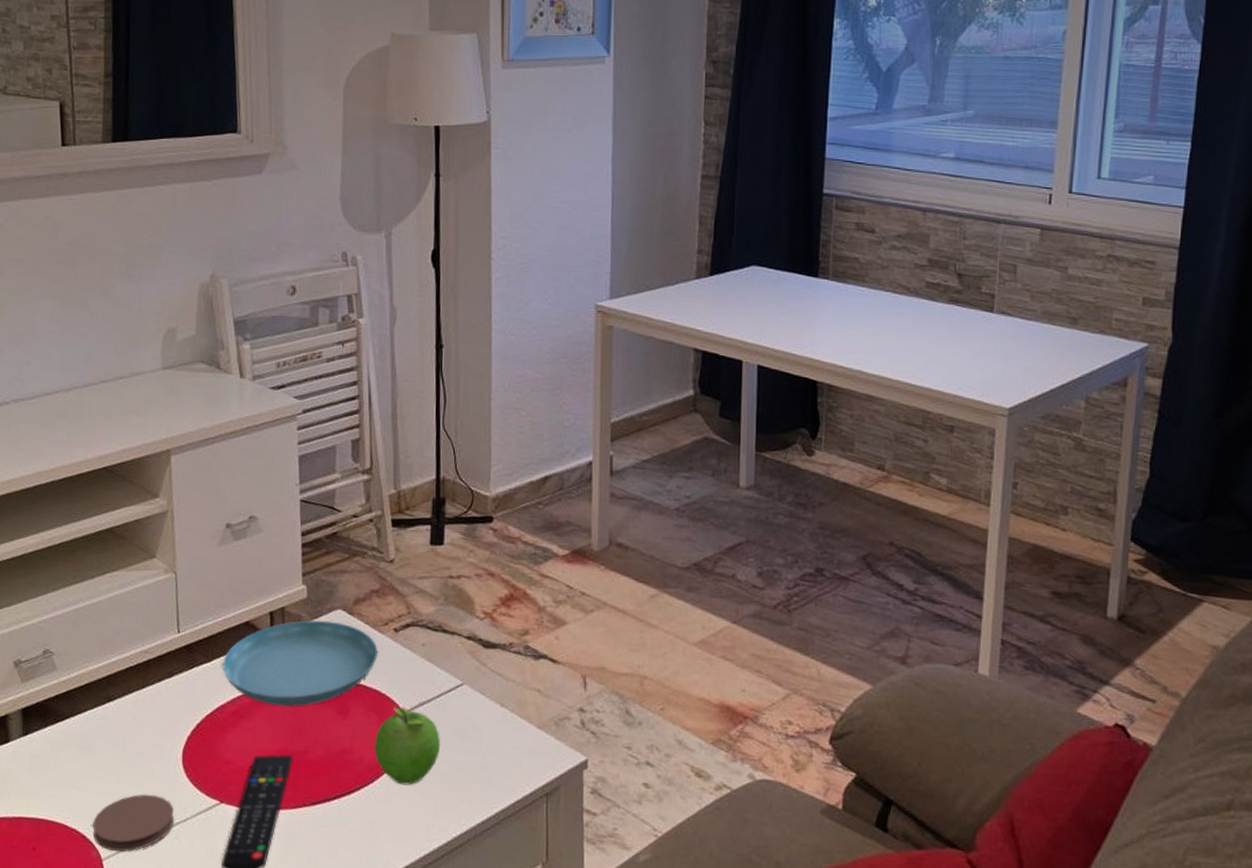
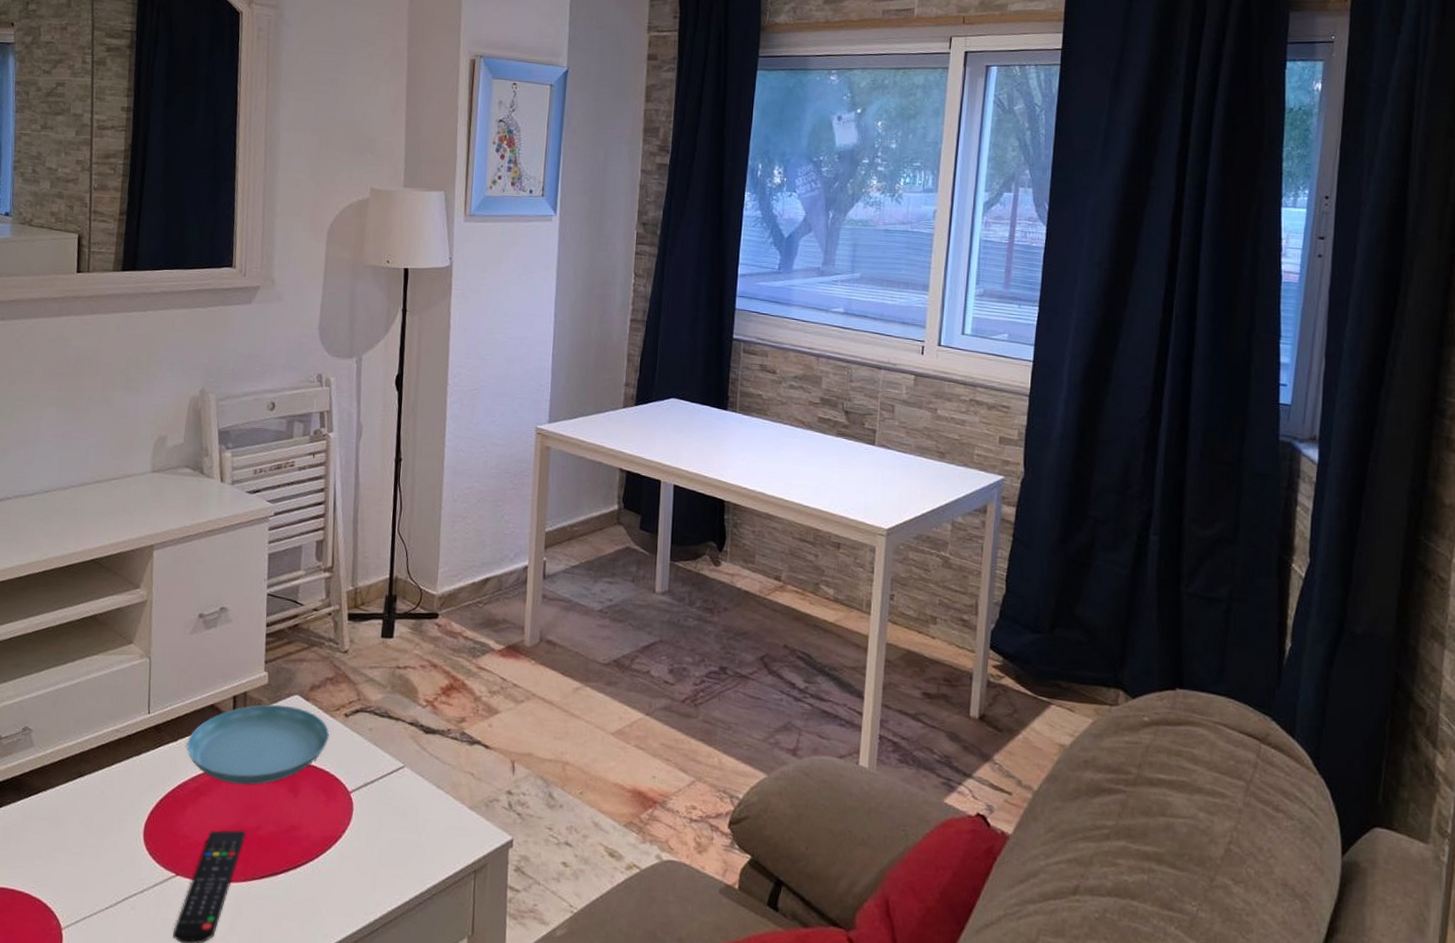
coaster: present [93,794,174,852] -> none [54,866,132,922]
fruit: present [373,707,441,785] -> none [320,787,382,861]

